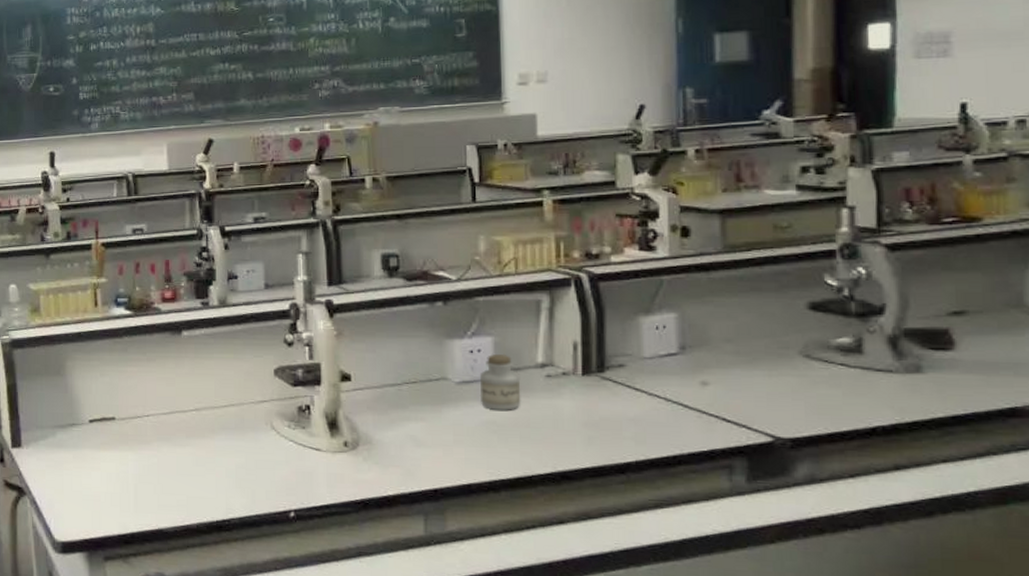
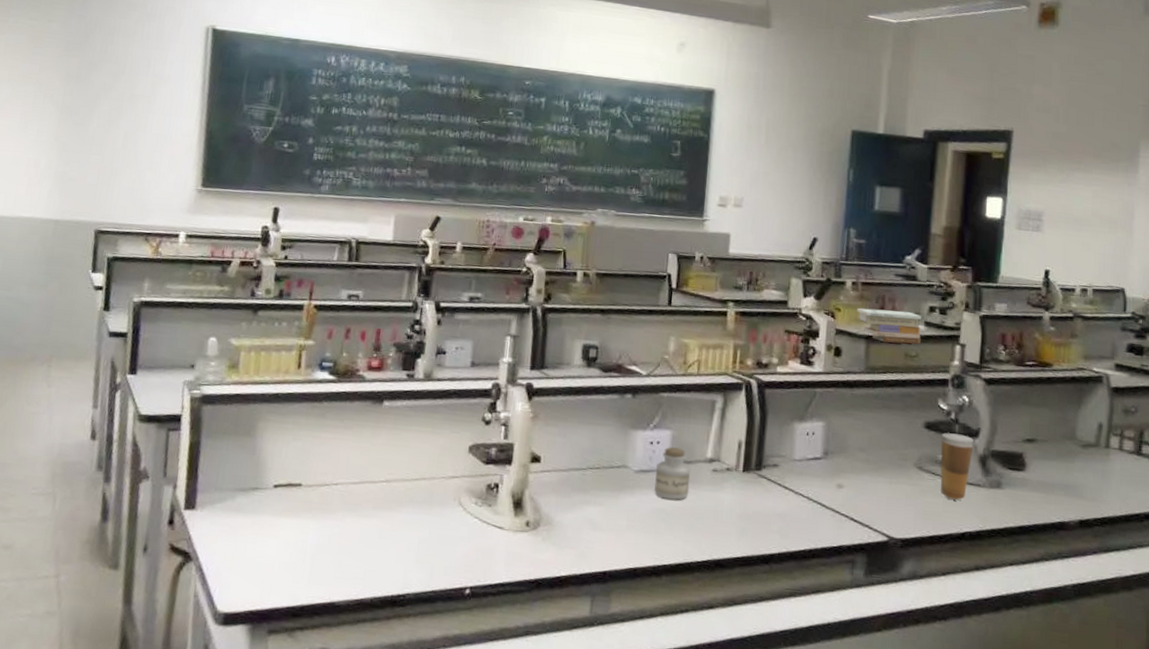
books: none [705,175,795,216] -> present [857,308,922,345]
beverage cup: none [832,313,878,390] -> present [940,433,974,500]

